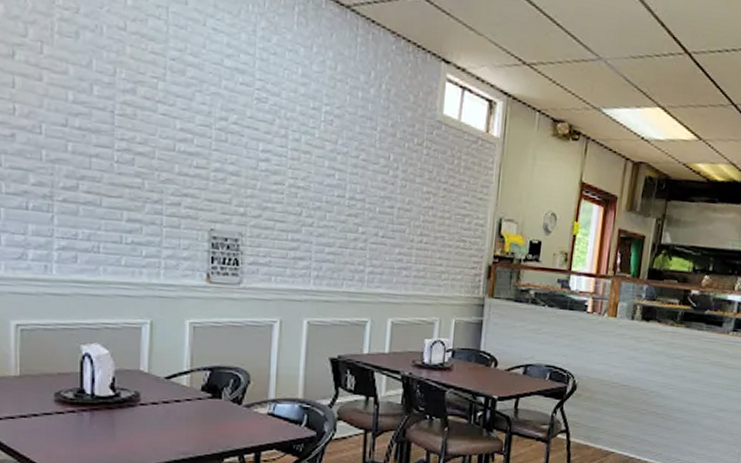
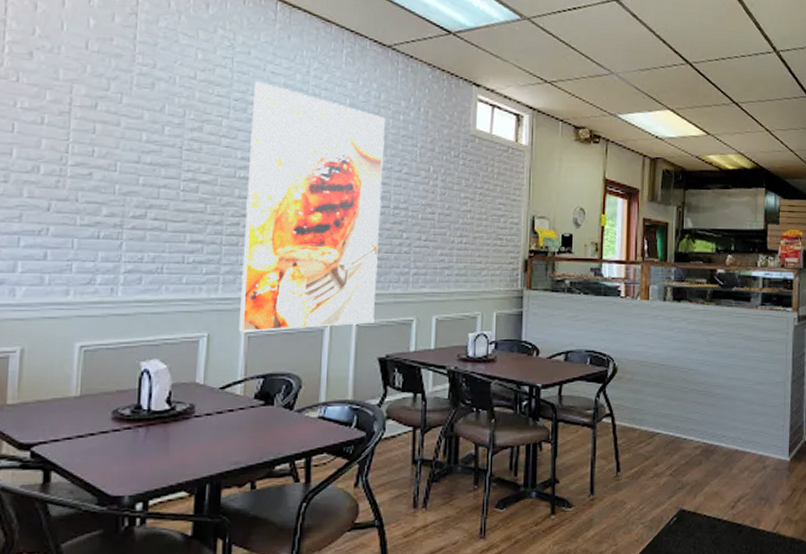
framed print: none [183,38,342,322] -> present [238,81,385,332]

